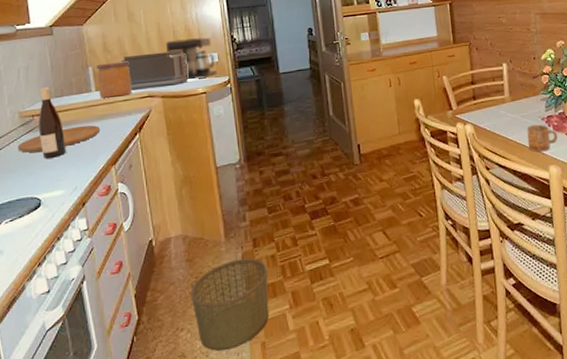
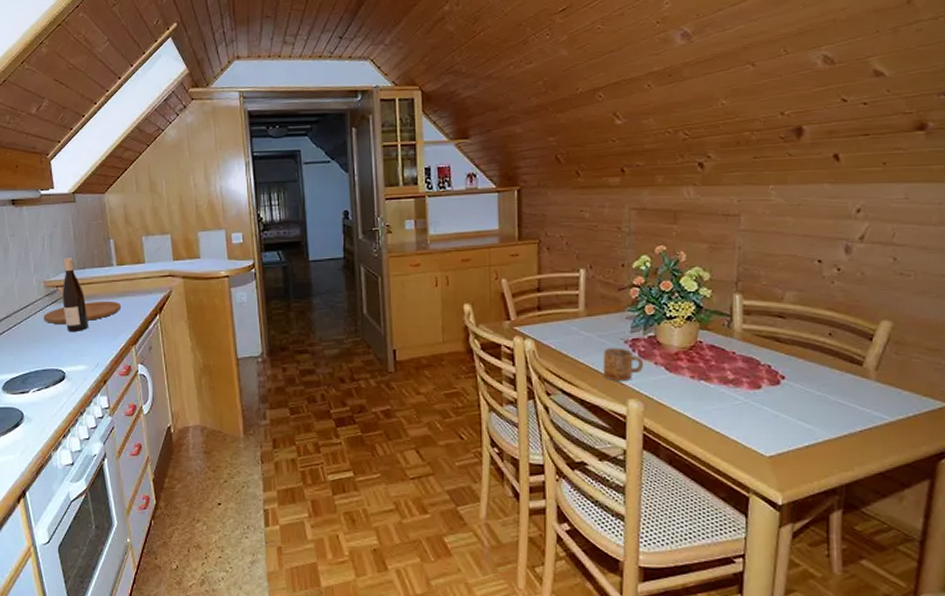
jar: present [97,61,132,98] -> none [118,236,153,274]
toaster: present [122,50,188,90] -> none [143,227,210,268]
coffee maker: present [165,37,217,80] -> none [187,213,241,261]
basket: present [190,258,269,351] -> none [207,458,288,548]

